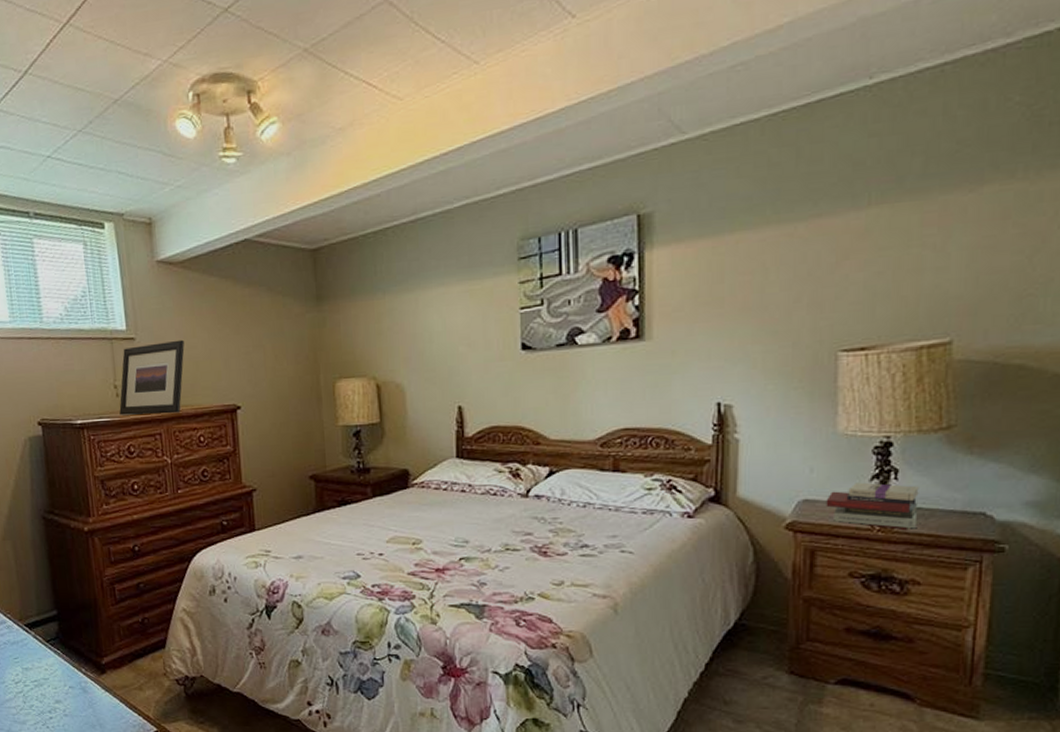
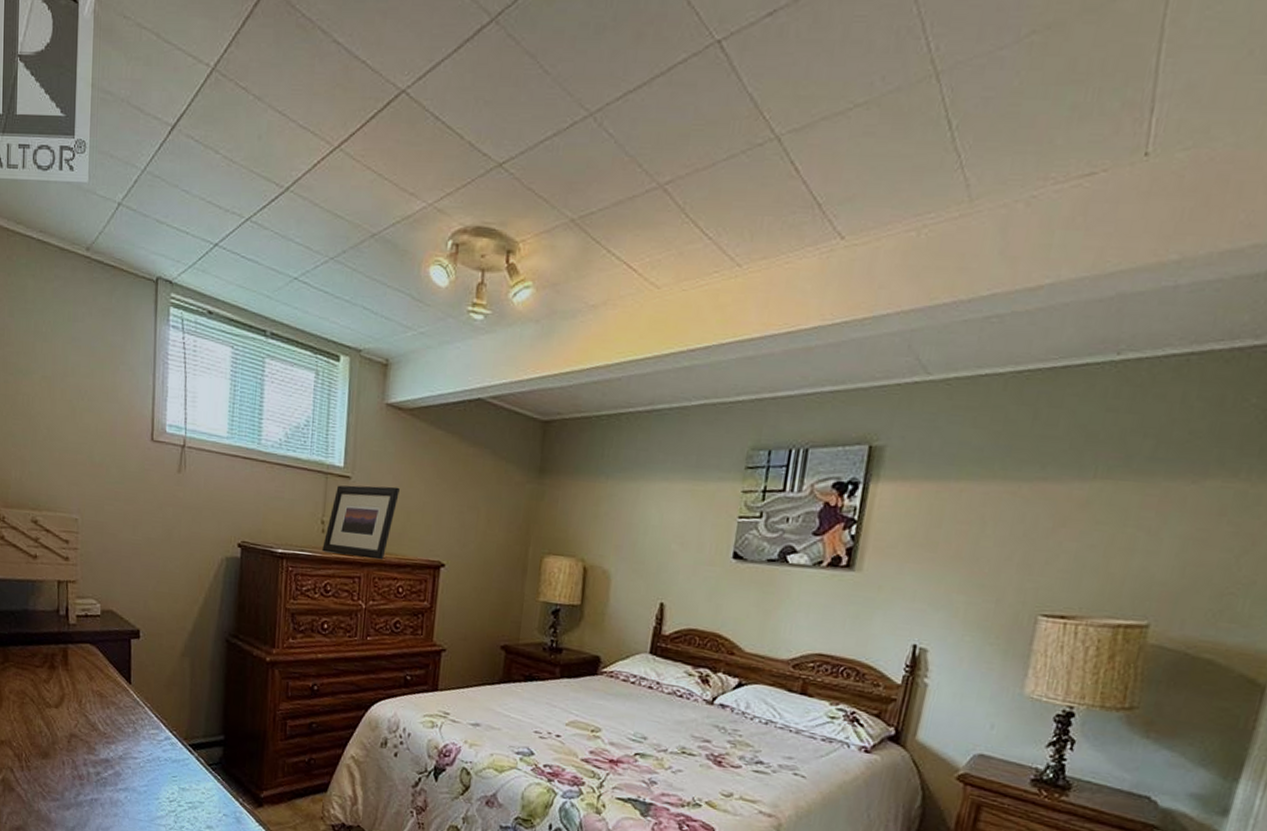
books: present [826,482,920,531] -> none [999,746,1092,802]

